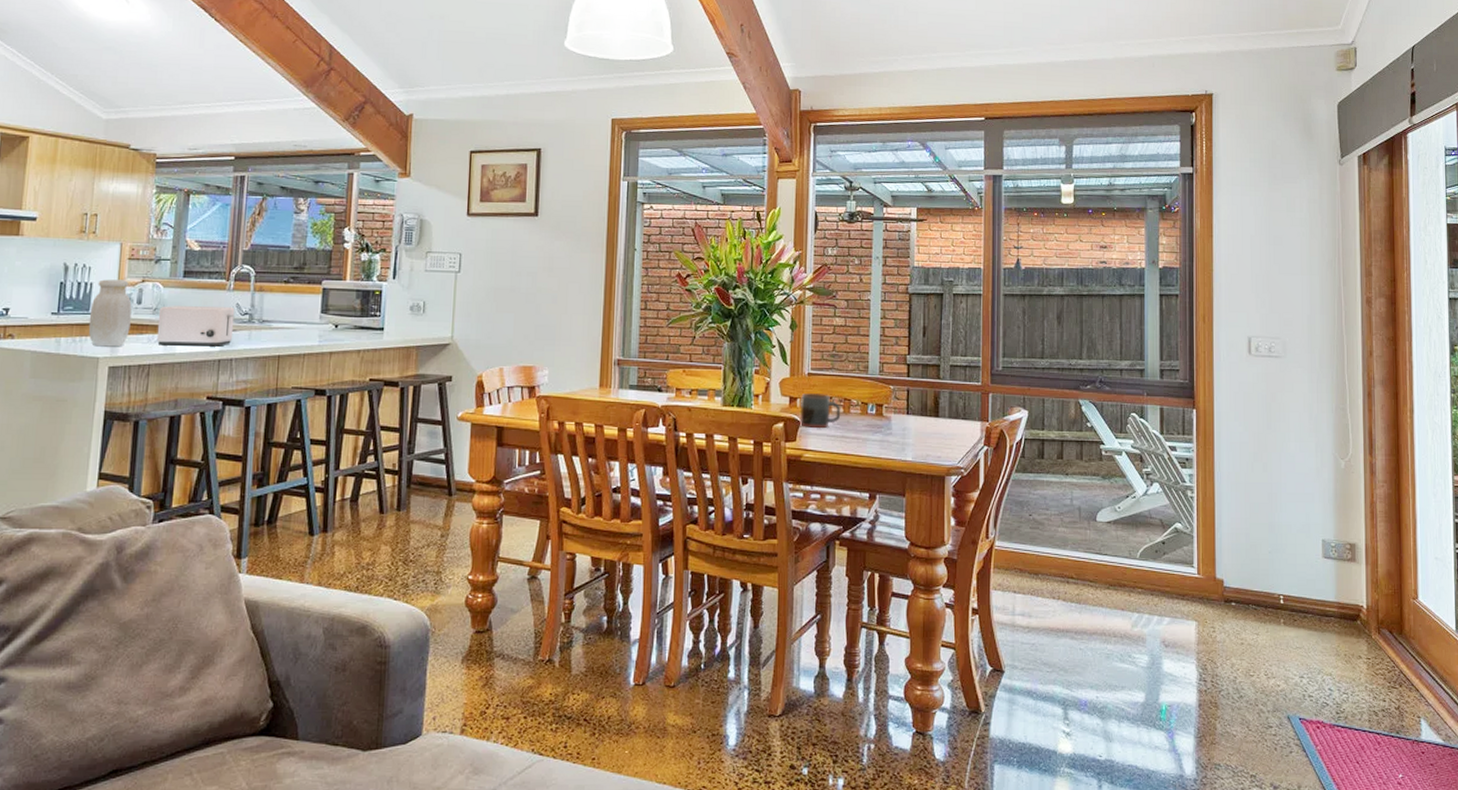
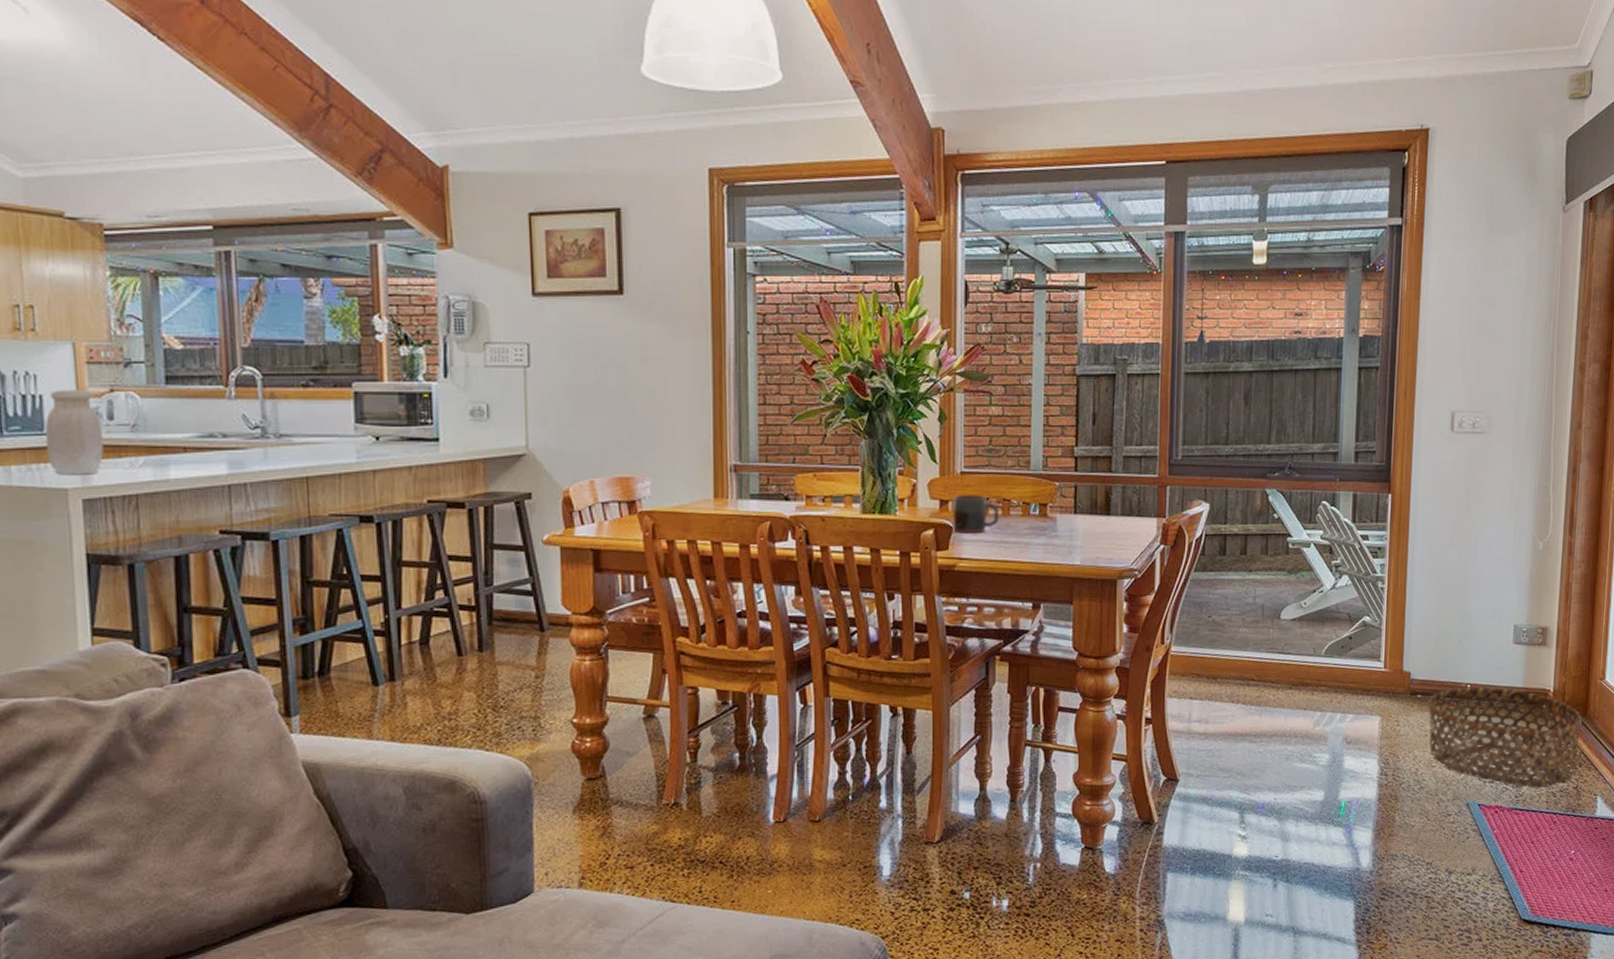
toaster: present [156,306,235,347] -> none [138,420,244,470]
basket: none [1242,598,1399,705] -> present [1428,687,1582,788]

